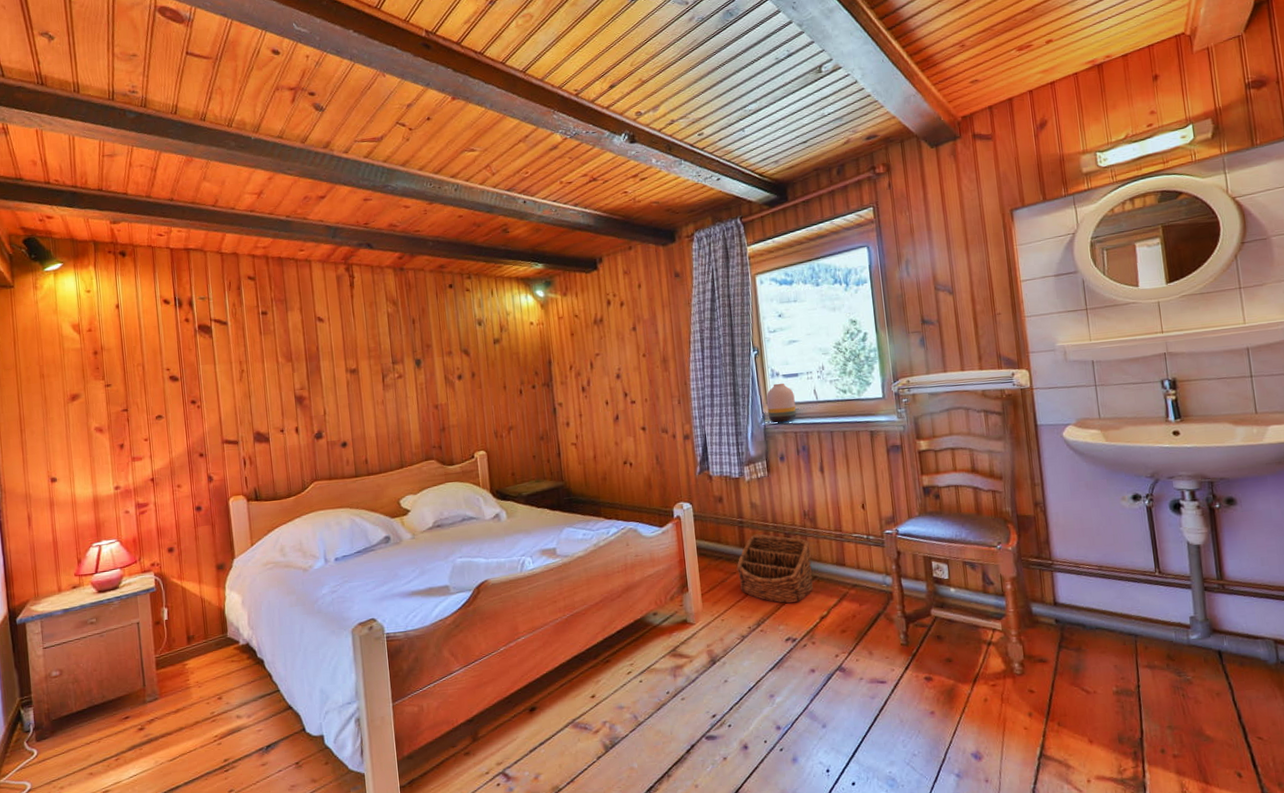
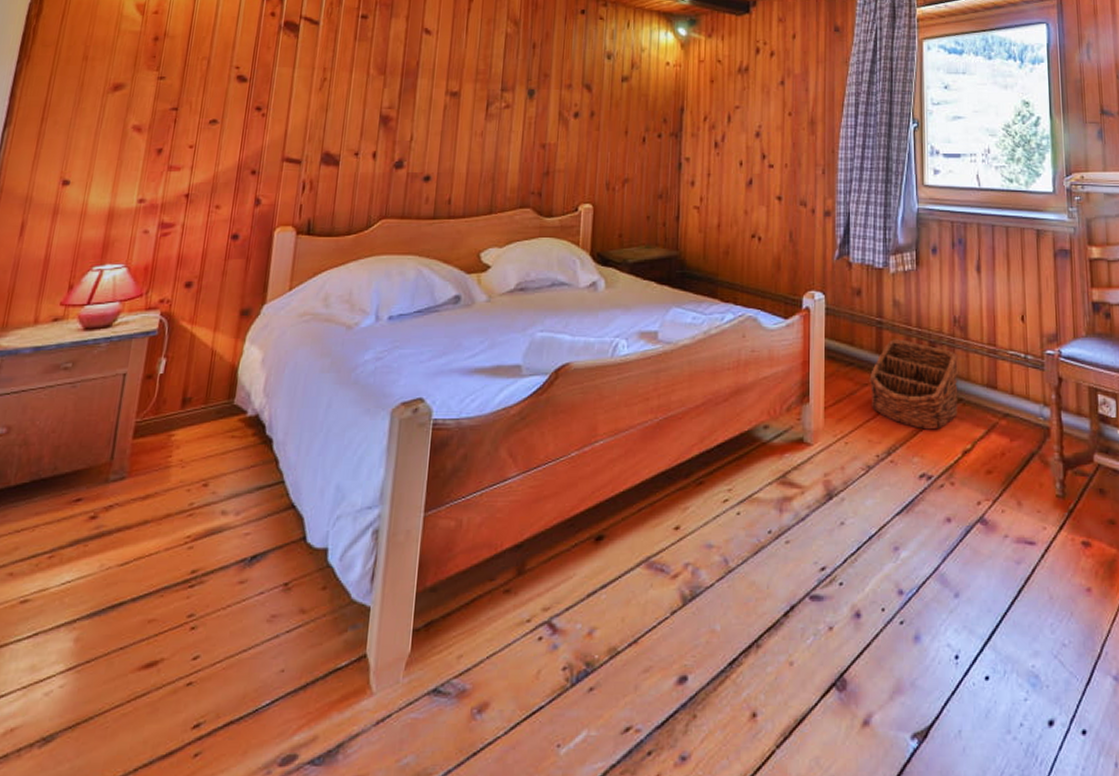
vase: present [766,383,797,423] -> none [922,163,955,209]

